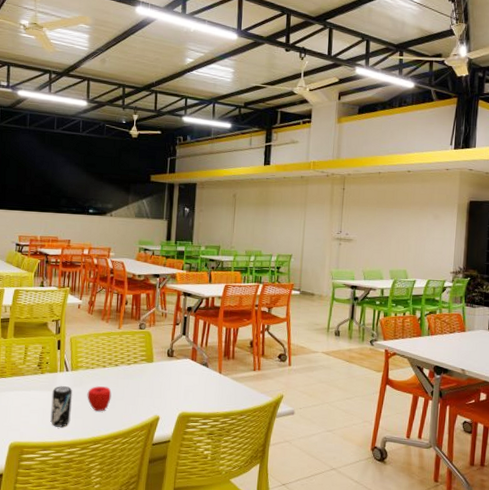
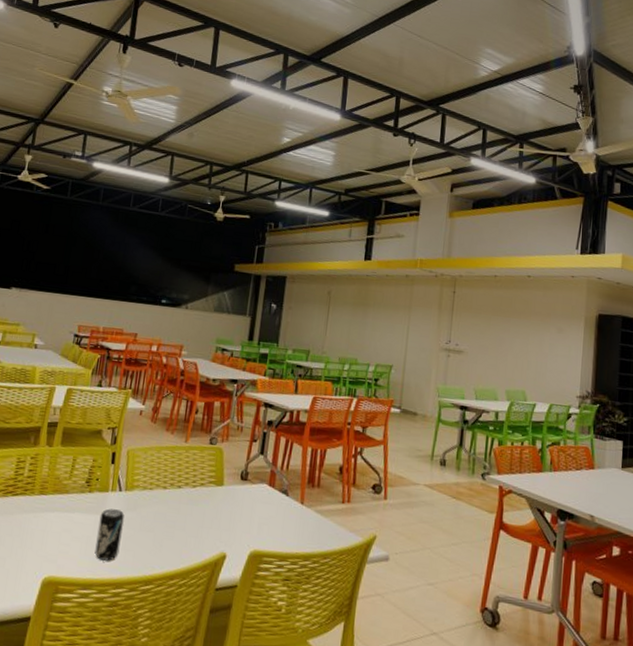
apple: present [87,386,112,412] -> none [141,511,171,544]

